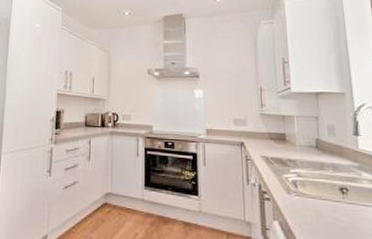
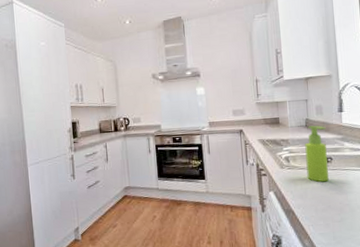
soap dispenser: none [315,148,345,218] -> present [305,125,329,182]

